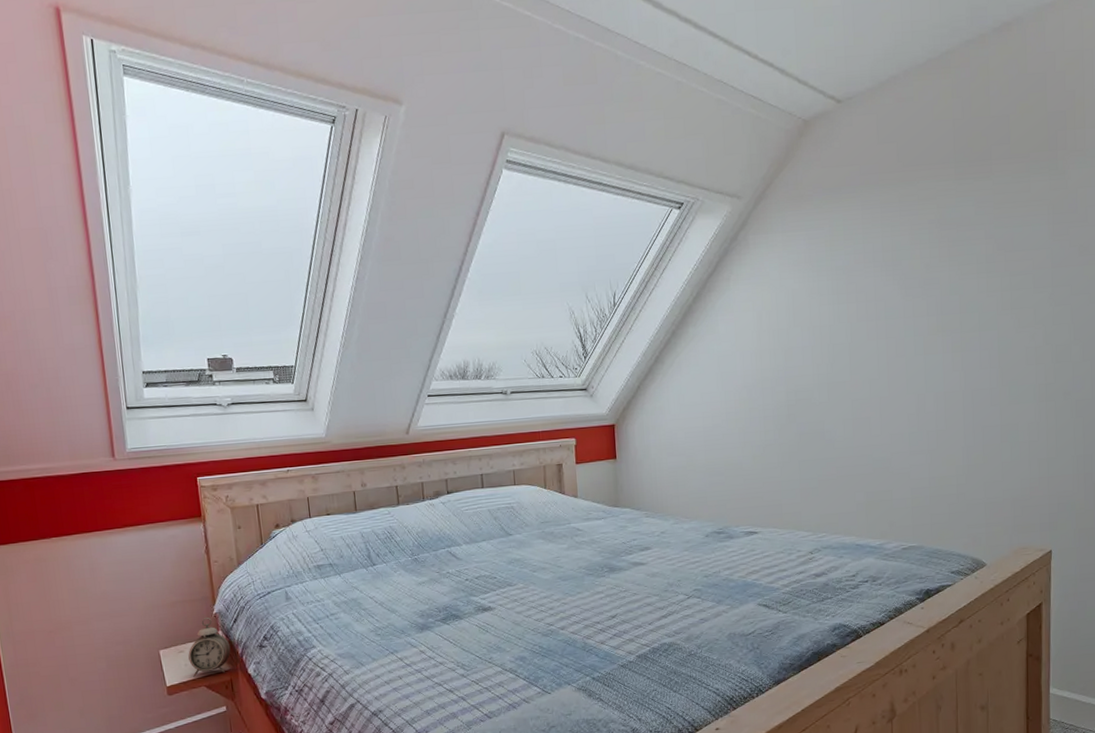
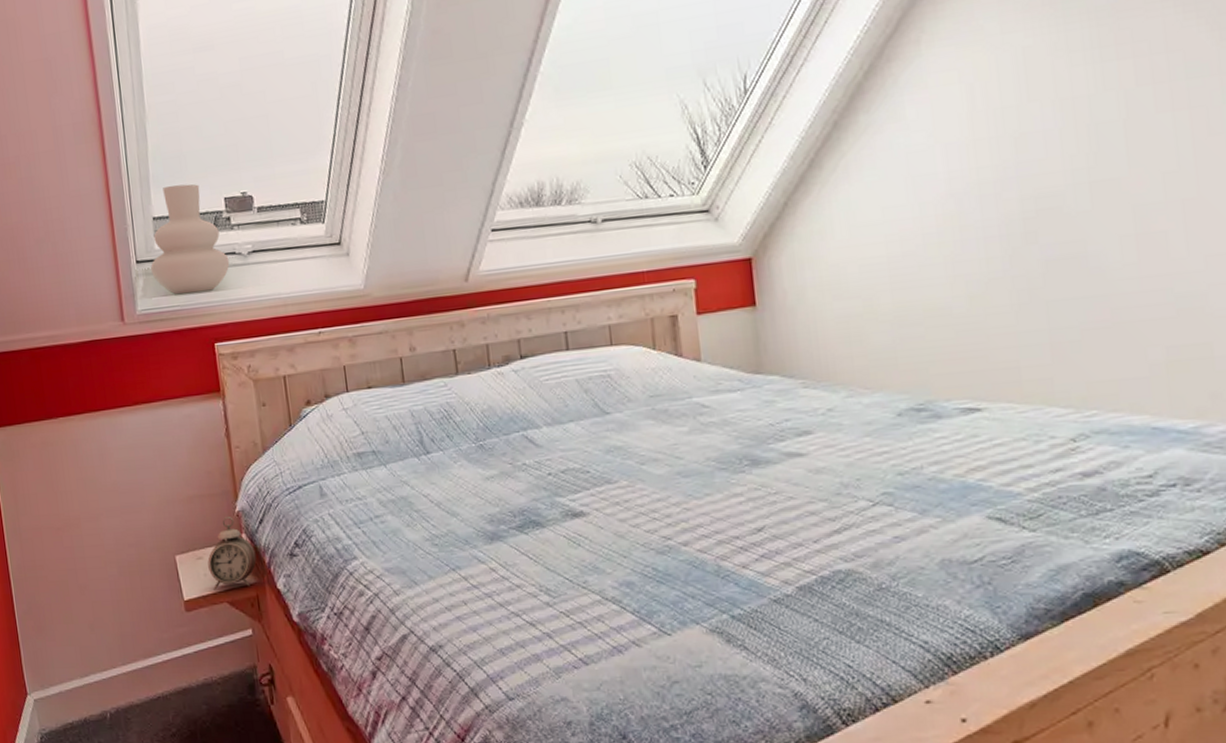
vase: none [140,345,212,437] -> present [151,184,230,295]

